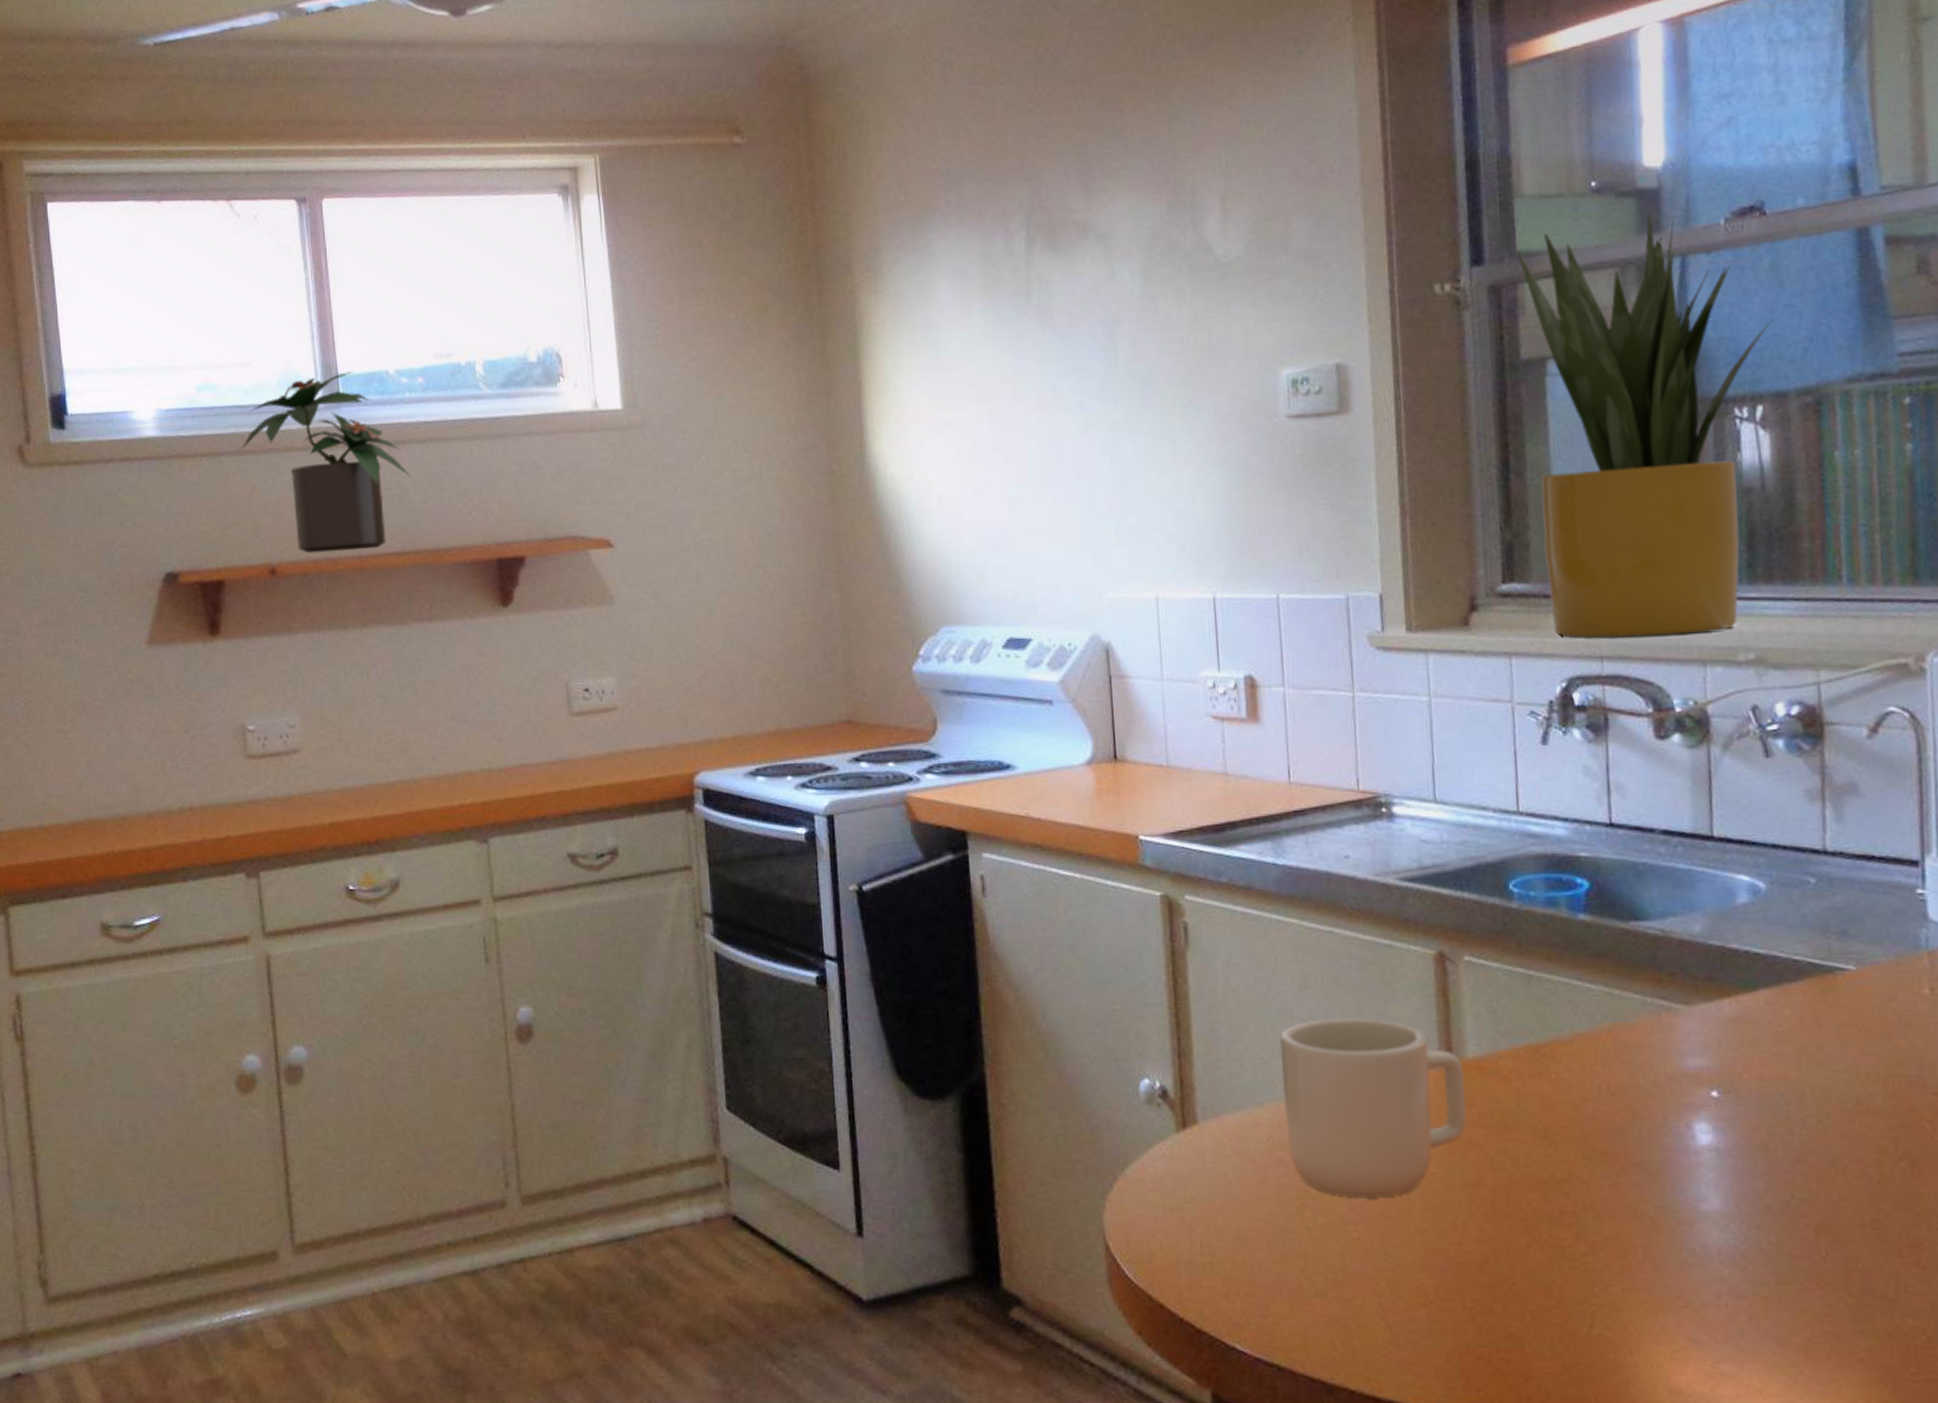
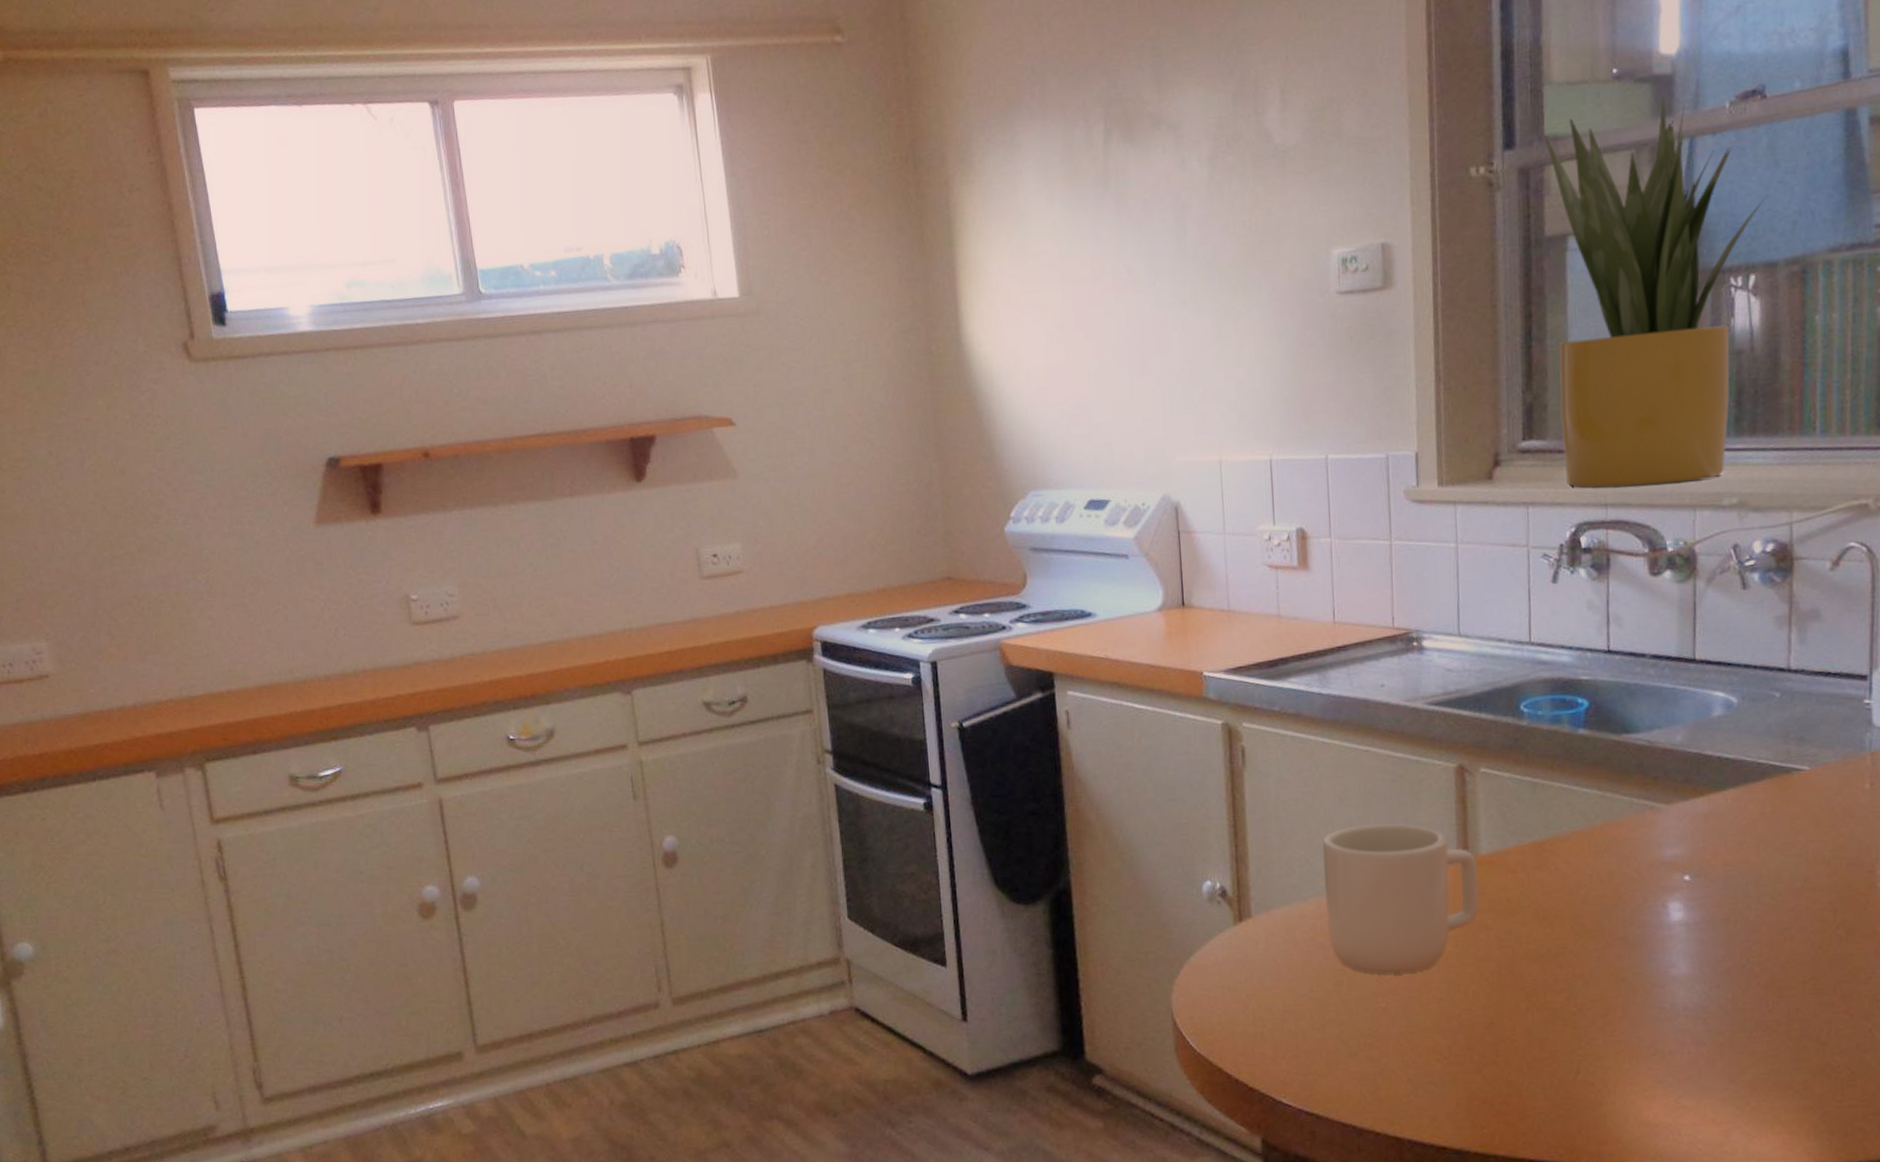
potted plant: present [241,372,411,554] -> none [391,266,548,437]

